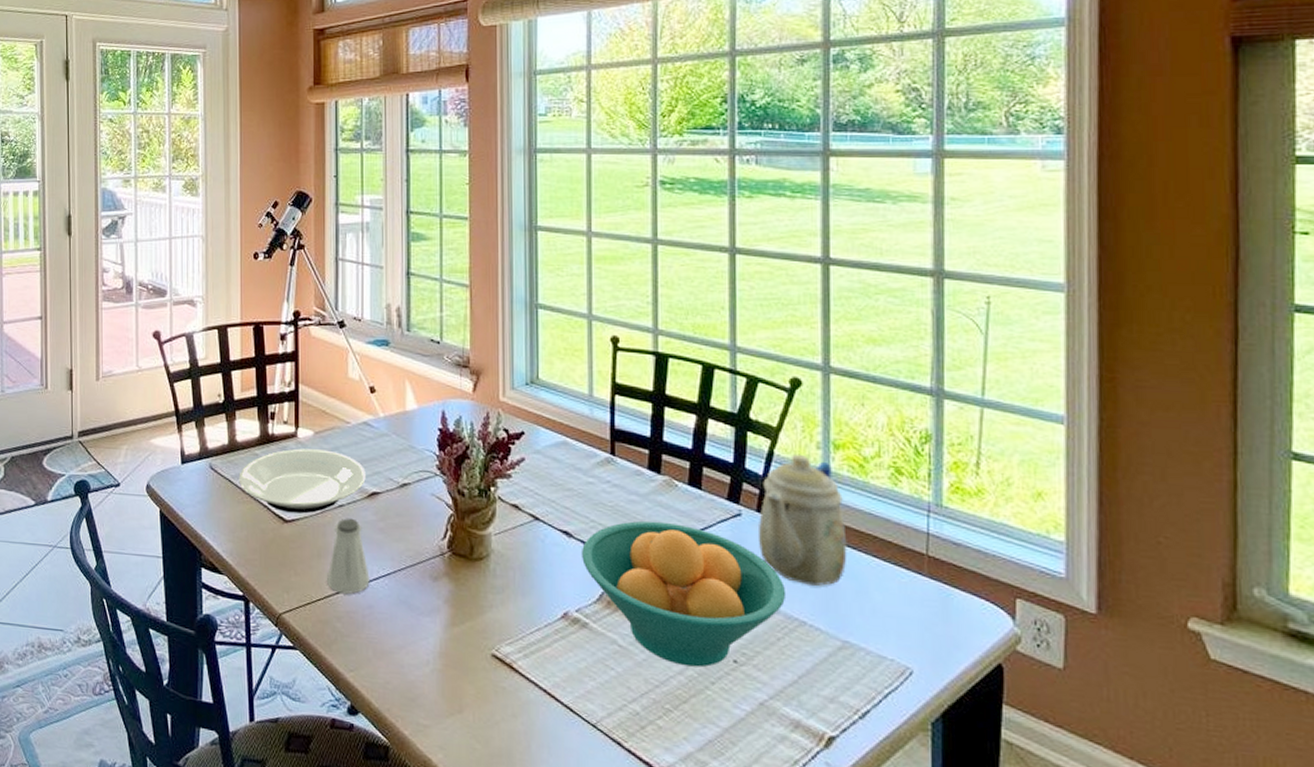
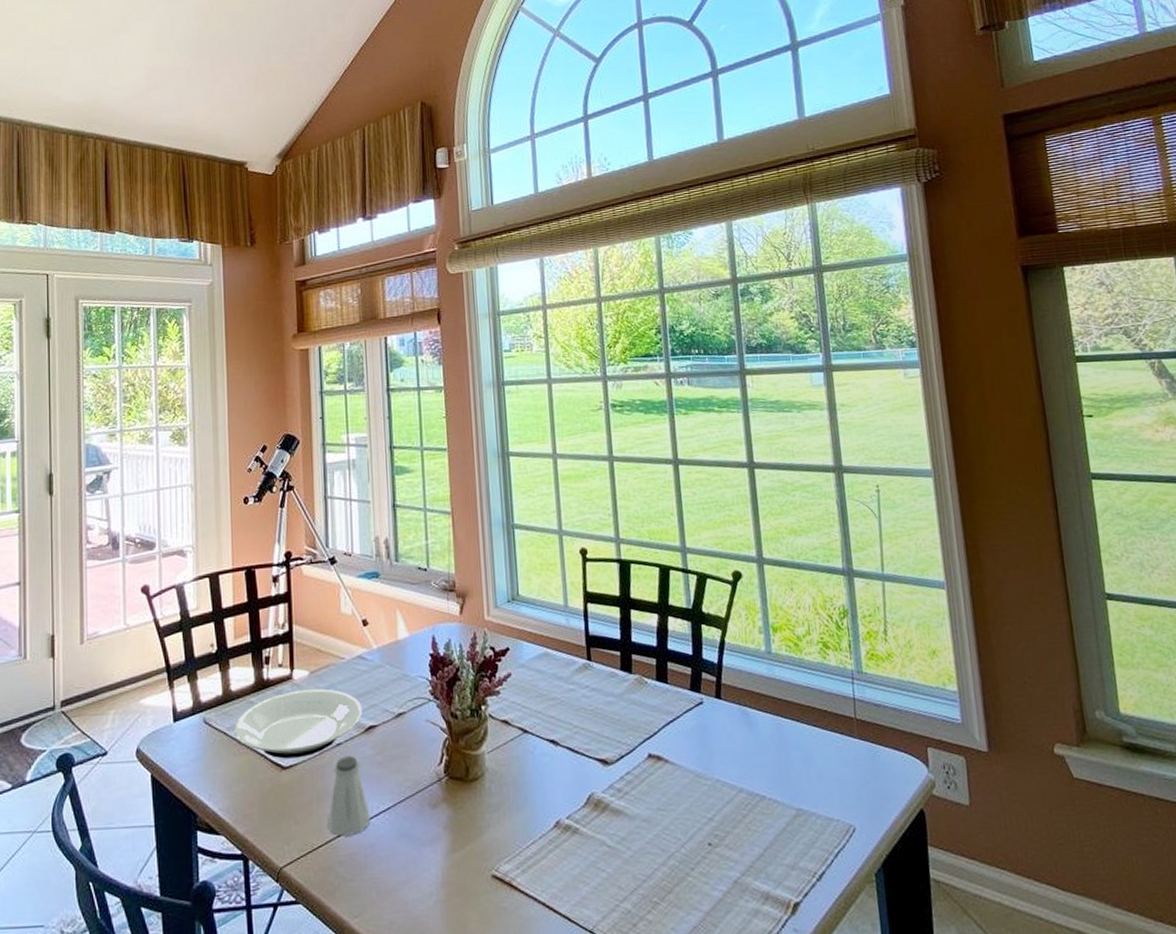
fruit bowl: present [582,521,785,668] -> none [568,718,746,857]
teapot: present [757,454,847,586] -> none [717,640,793,761]

